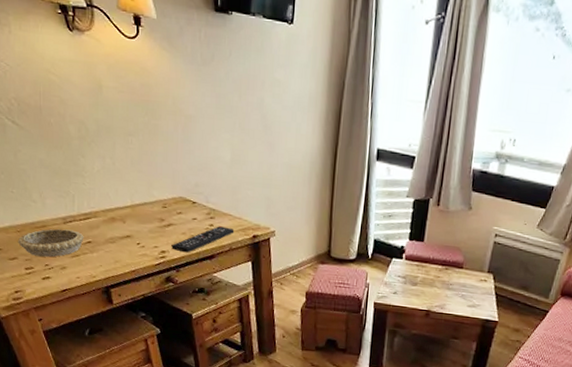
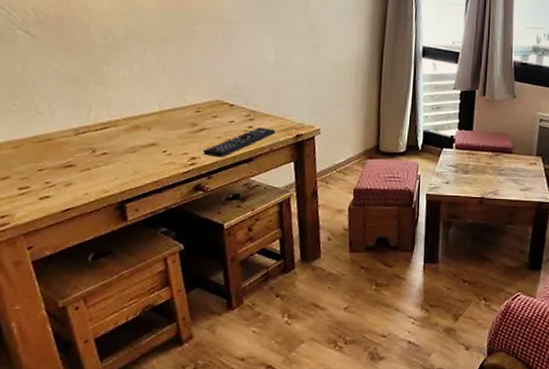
decorative bowl: present [18,228,84,257] -> none [13,141,99,174]

